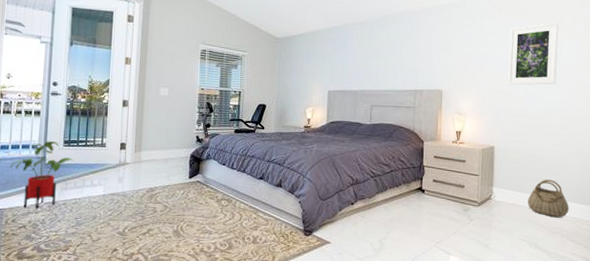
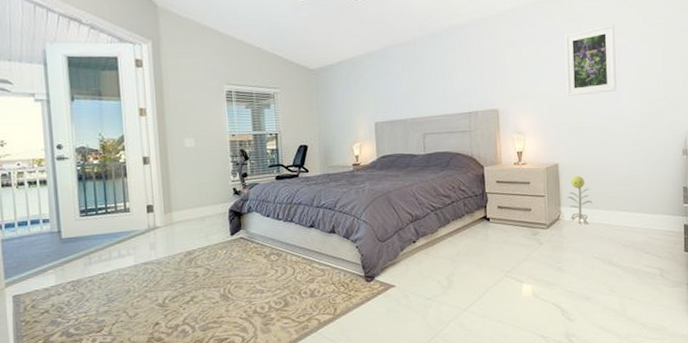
house plant: present [10,141,73,209] -> none [20,212,94,290]
decorative plant: none [500,159,524,207] -> present [567,175,593,225]
basket: present [528,179,569,218] -> none [598,192,640,231]

